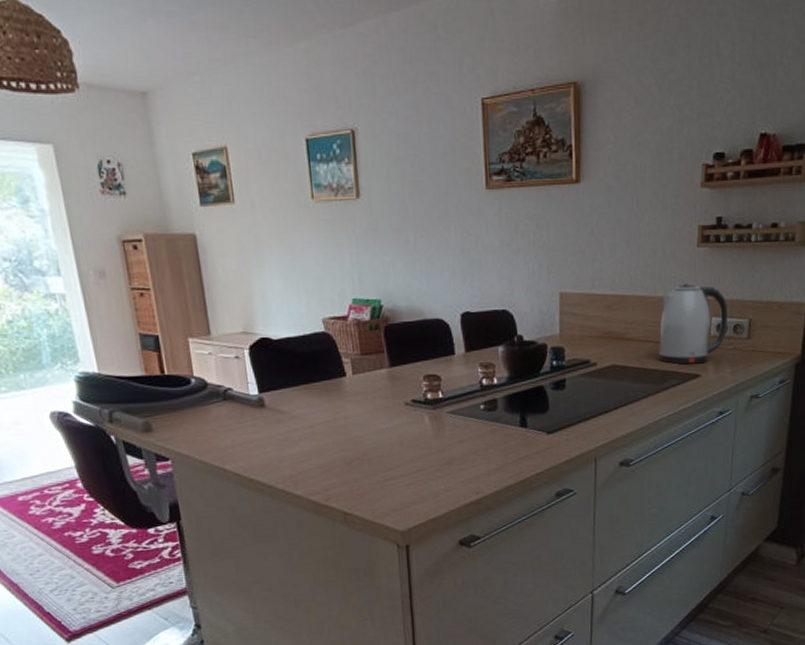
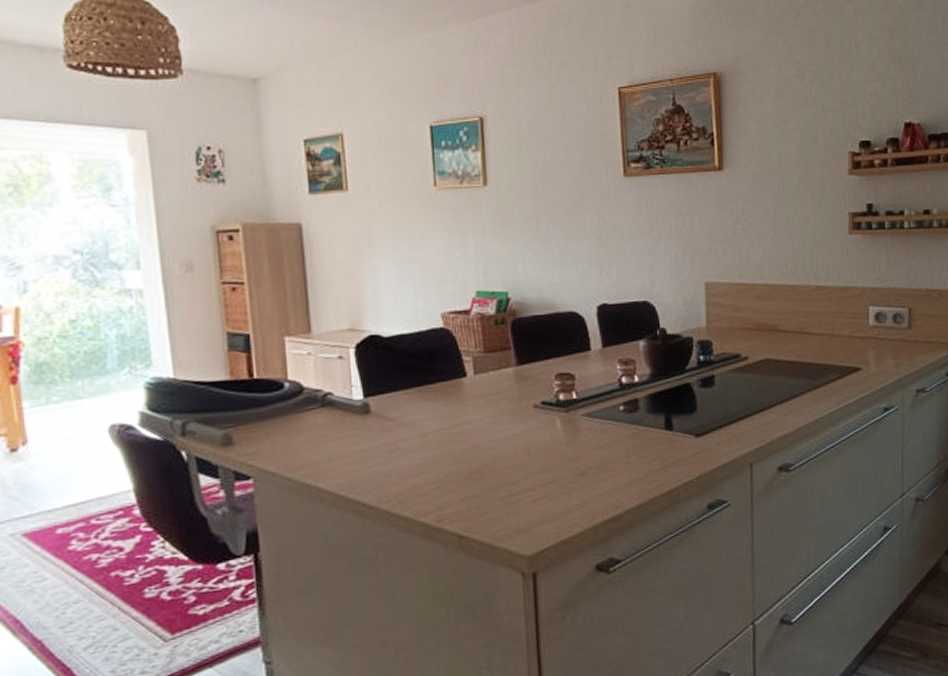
kettle: present [658,283,729,365] -> none [814,271,887,358]

